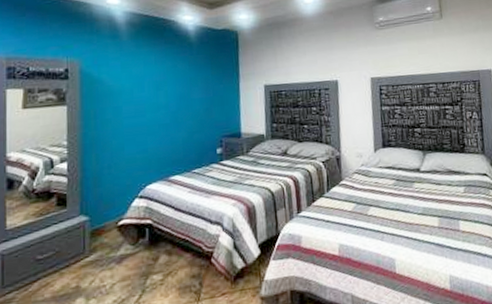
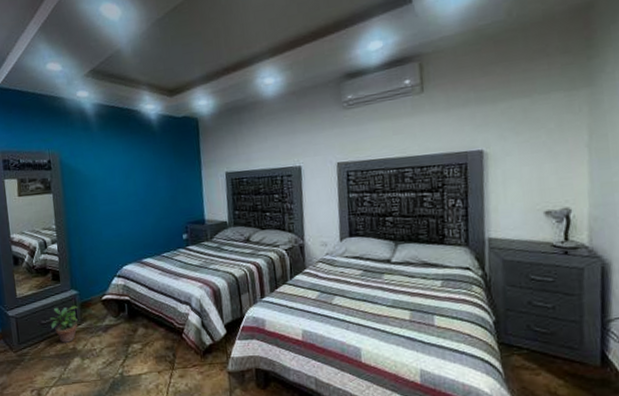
potted plant: none [48,234,86,282] -> present [49,305,78,343]

